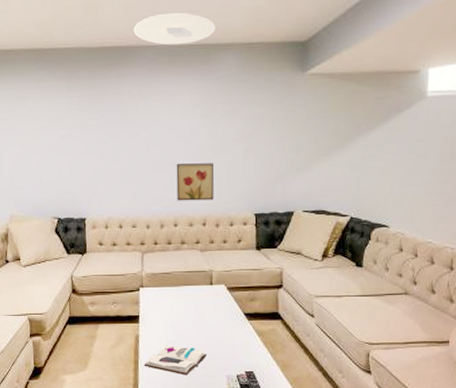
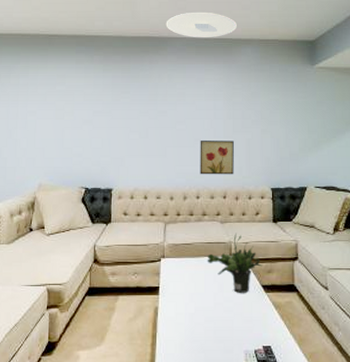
book: present [144,345,208,376] -> none [161,318,226,351]
potted plant: none [187,261,246,321] -> present [207,233,263,293]

